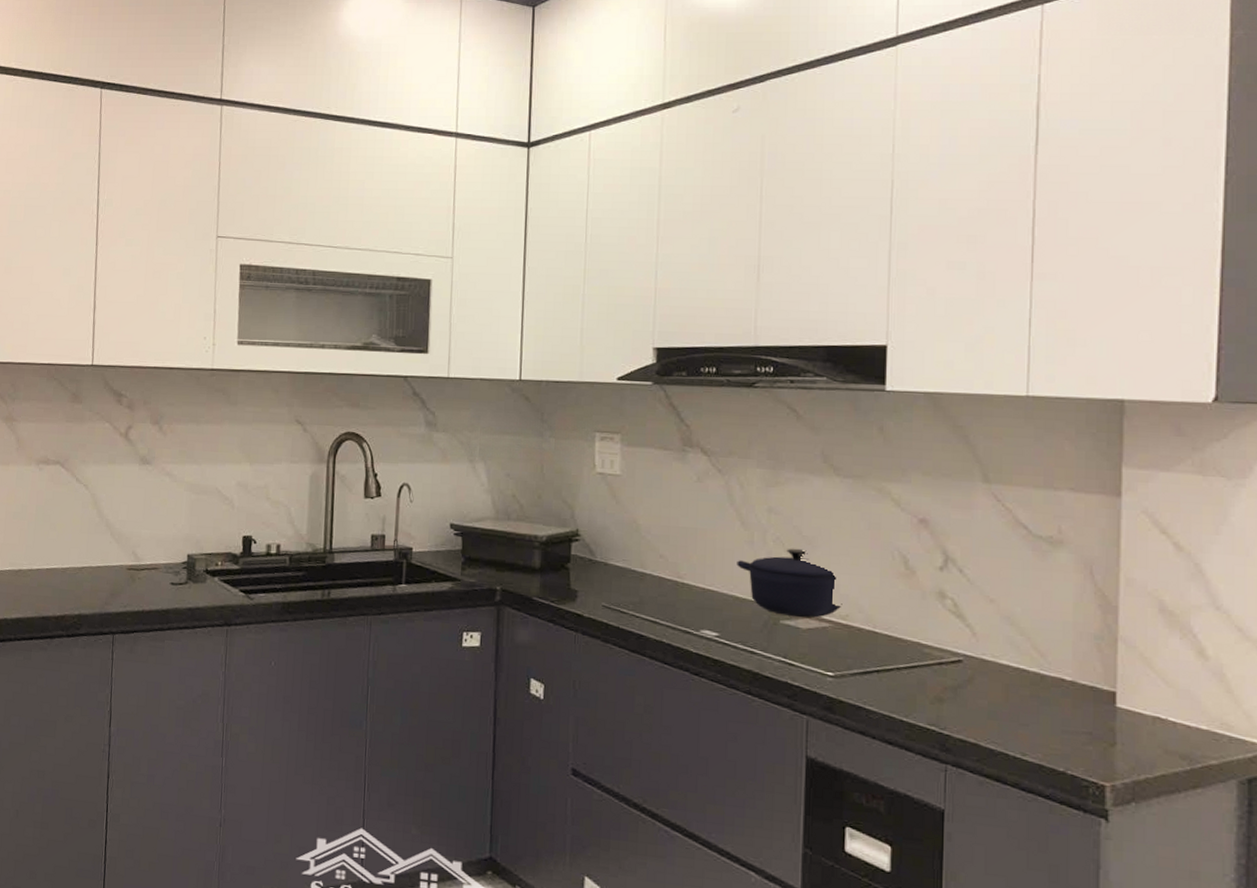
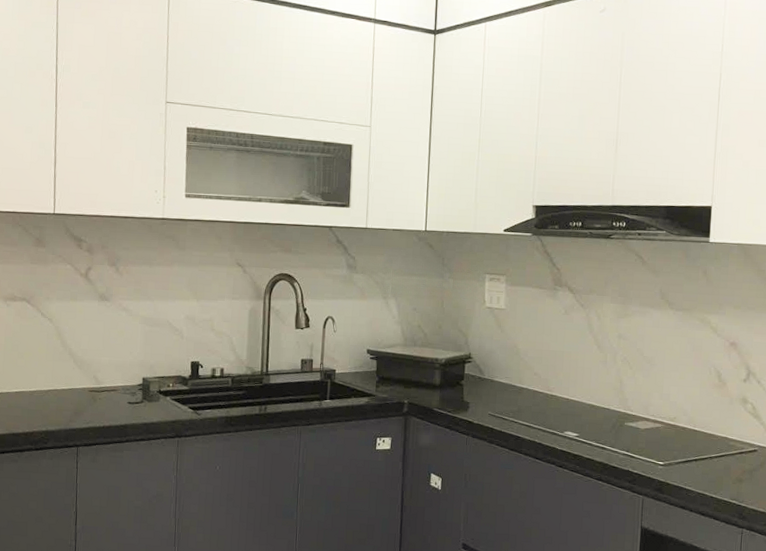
cooking pot: present [737,548,841,618] -> none [593,366,670,420]

